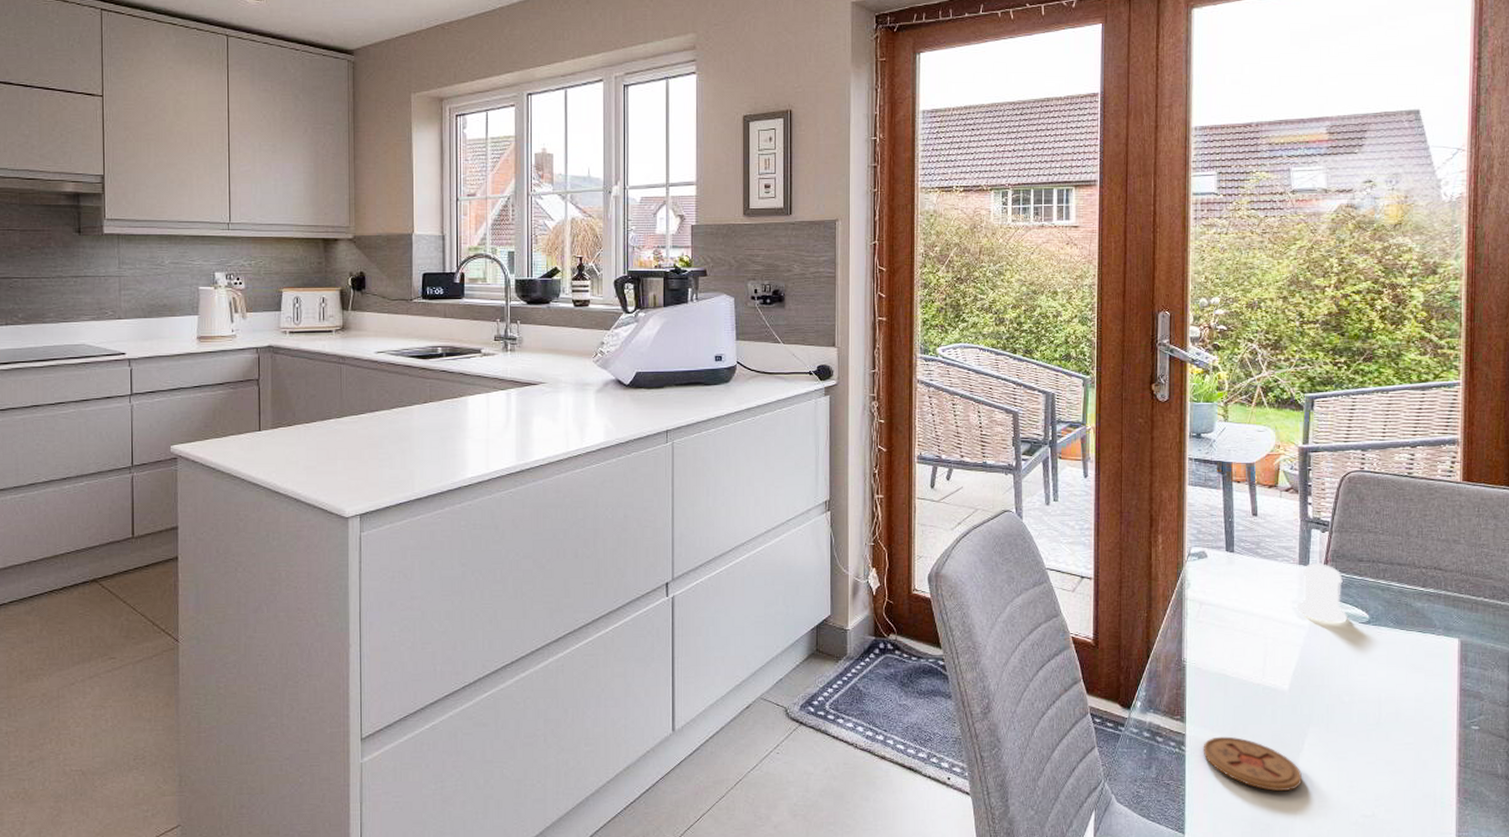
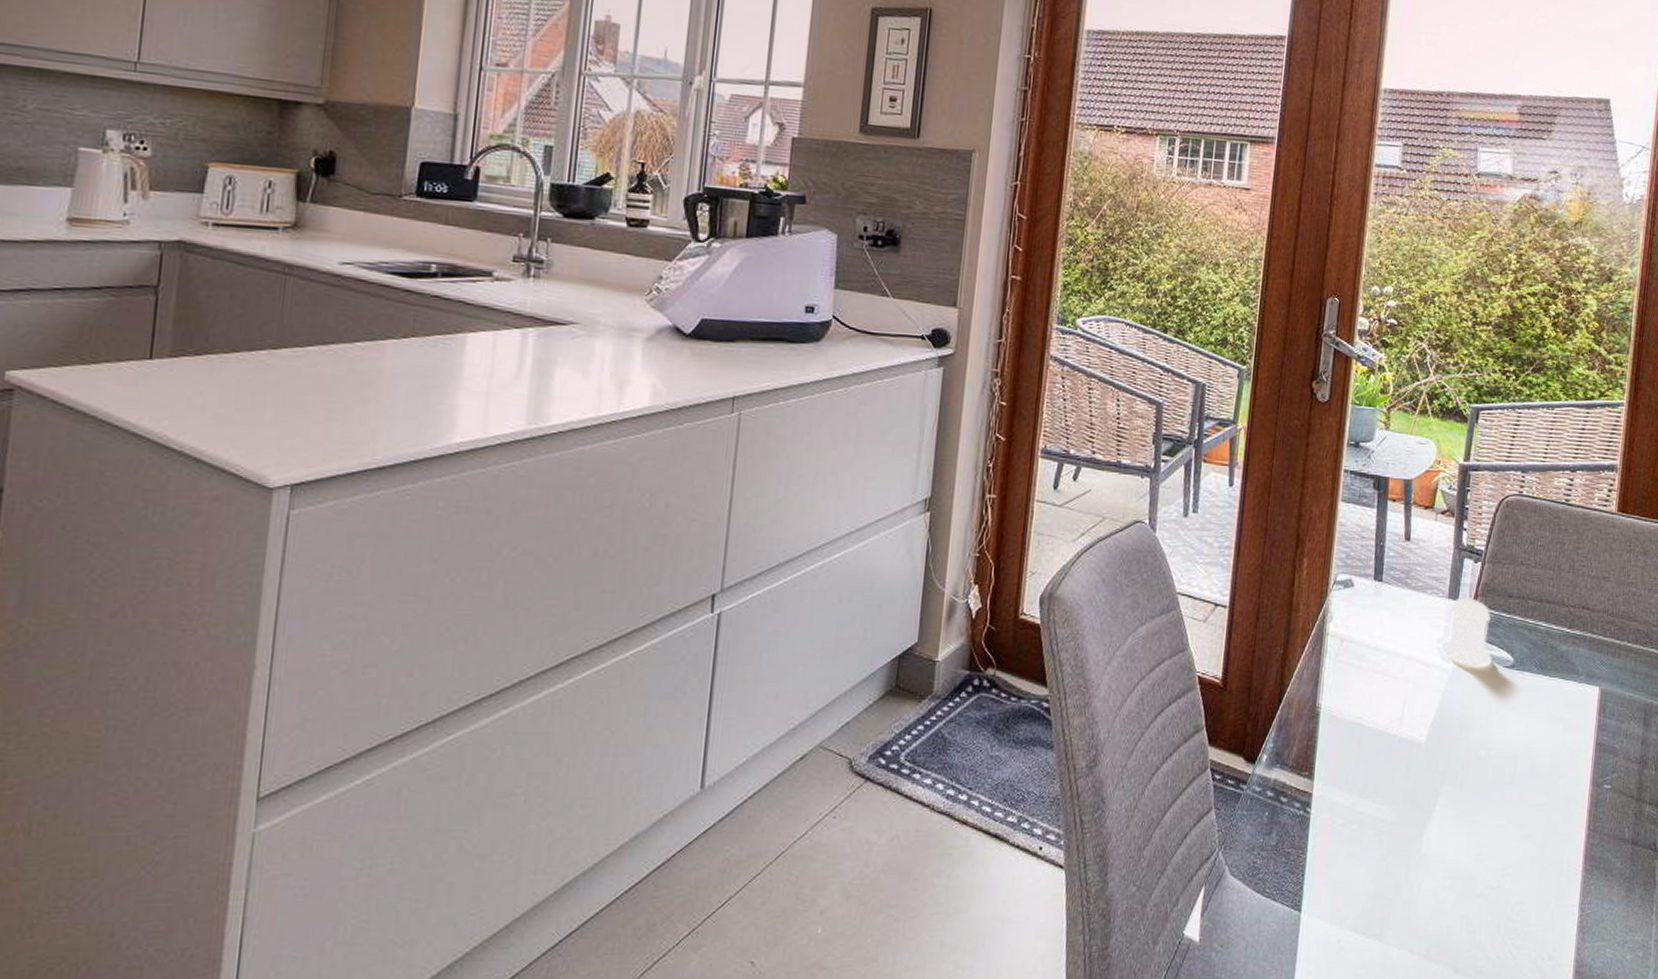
coaster: present [1203,736,1303,791] -> none [1329,796,1431,860]

